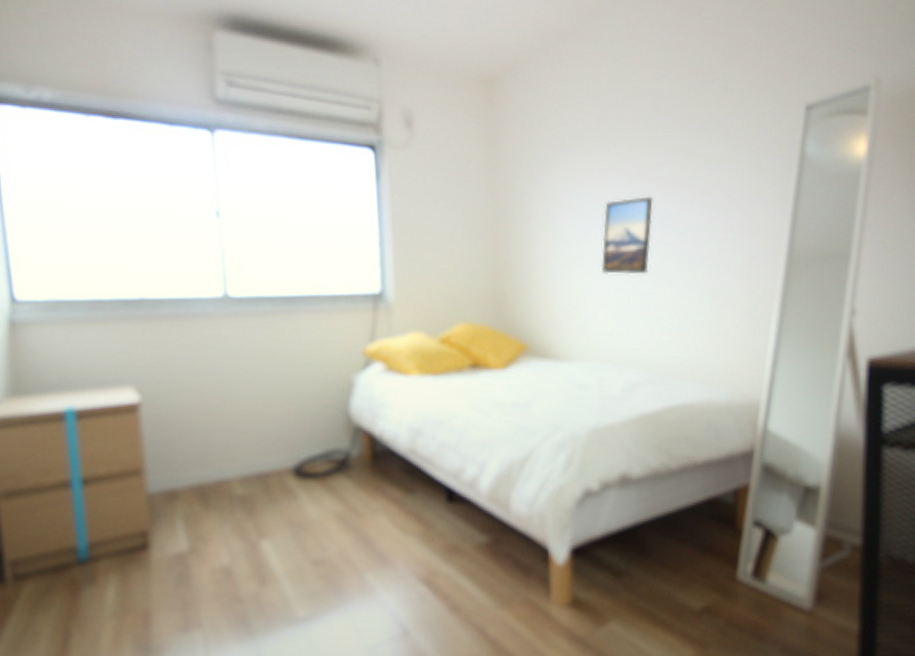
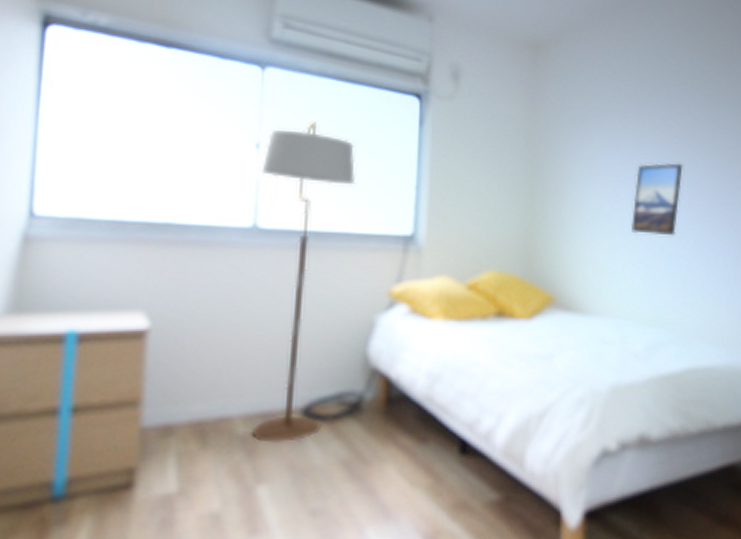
floor lamp: none [224,184,319,501] -> present [251,122,356,443]

